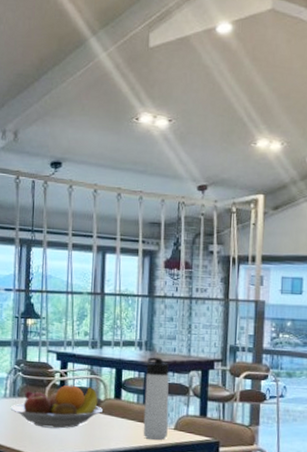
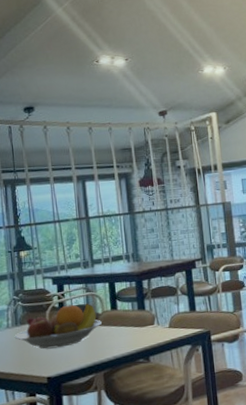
thermos bottle: present [143,357,169,440] -> none [136,266,164,341]

